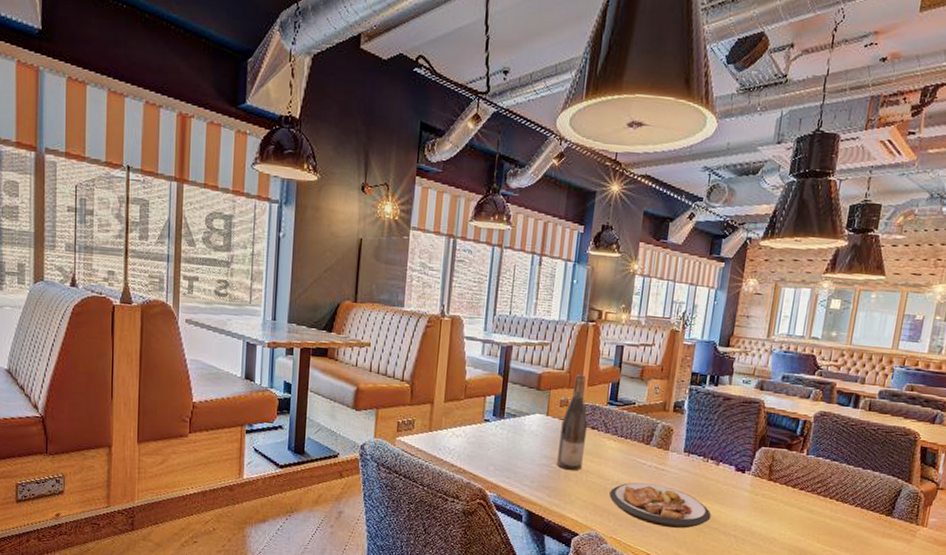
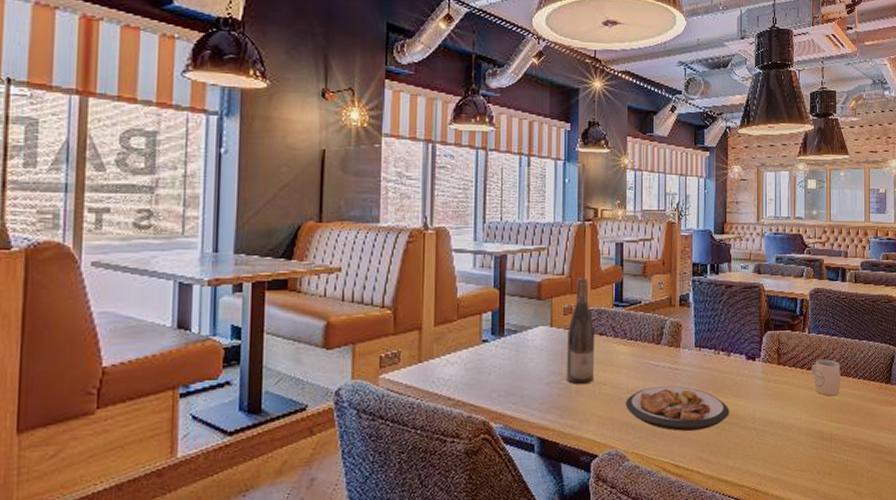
mug: none [803,481,837,519] -> present [811,359,840,397]

